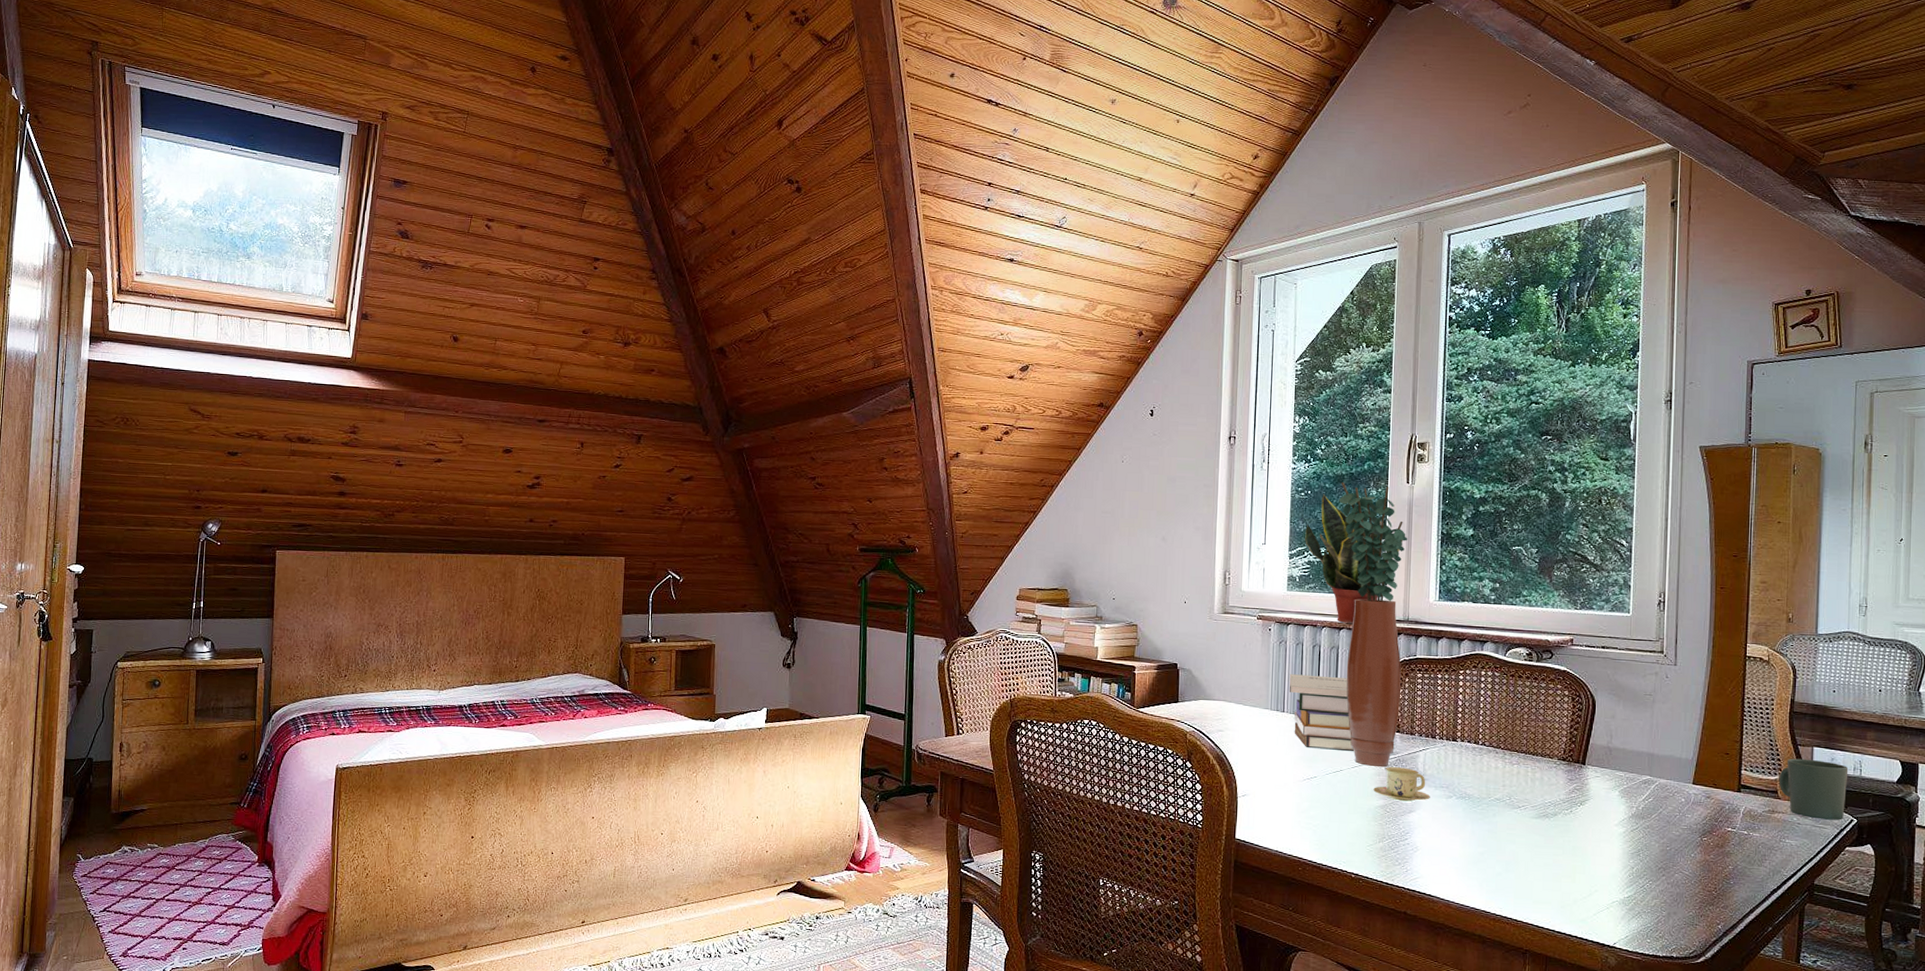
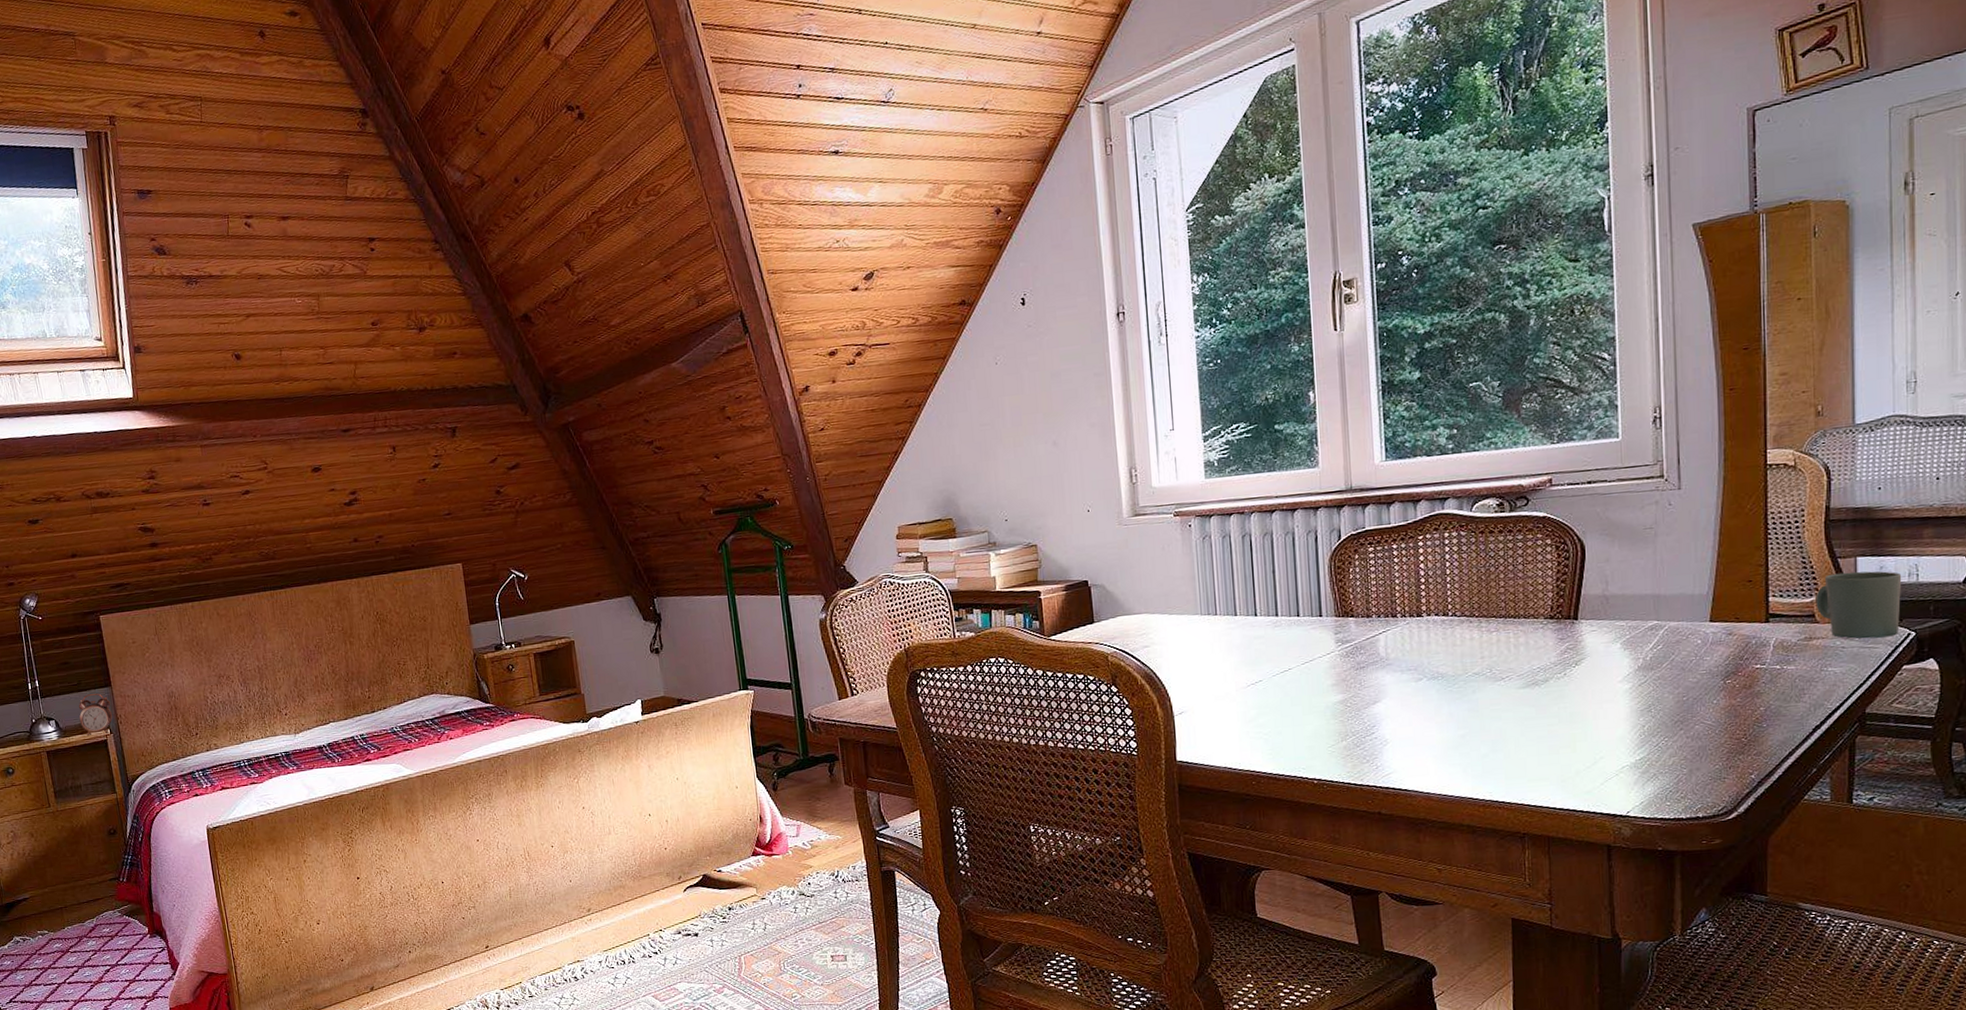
alarm clock: none [235,621,269,662] -> present [78,693,113,736]
books: present [1289,674,1355,752] -> none [1218,566,1303,651]
potted plant: present [1305,494,1404,624] -> none [1219,360,1337,505]
vase: present [1339,482,1408,767] -> none [1255,339,1351,660]
cup and saucer: present [1373,767,1430,802] -> none [1329,655,1397,693]

